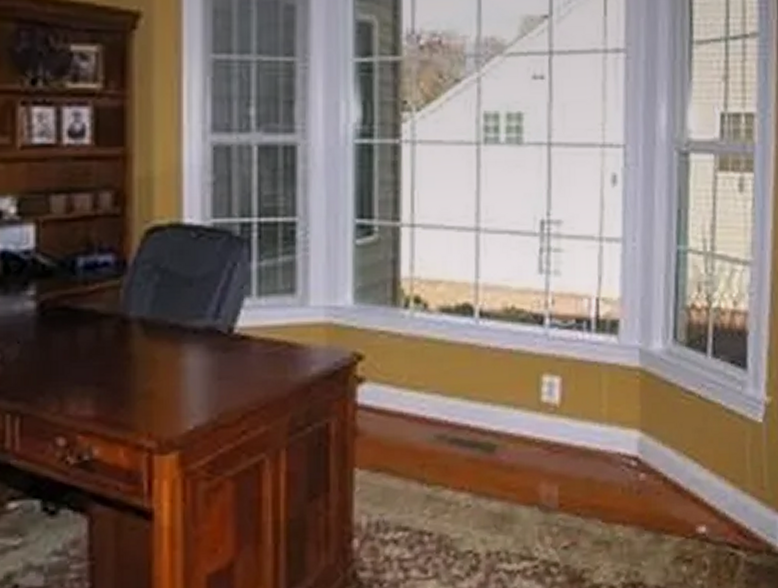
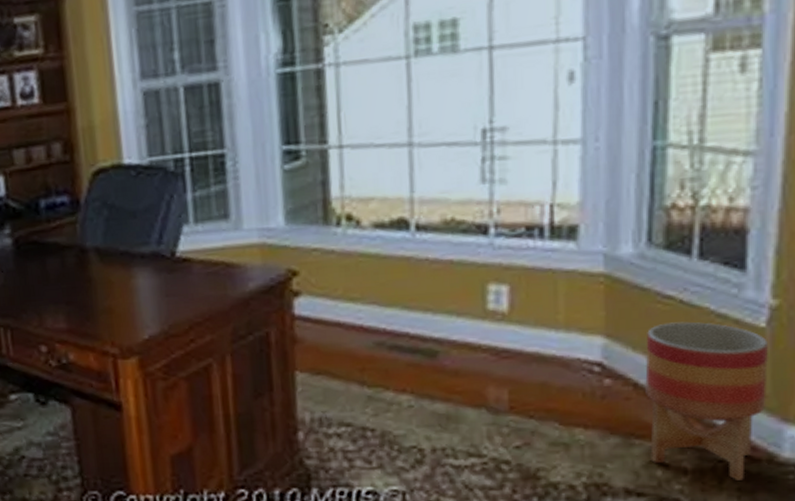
planter: none [672,416,765,573] -> present [645,321,768,480]

